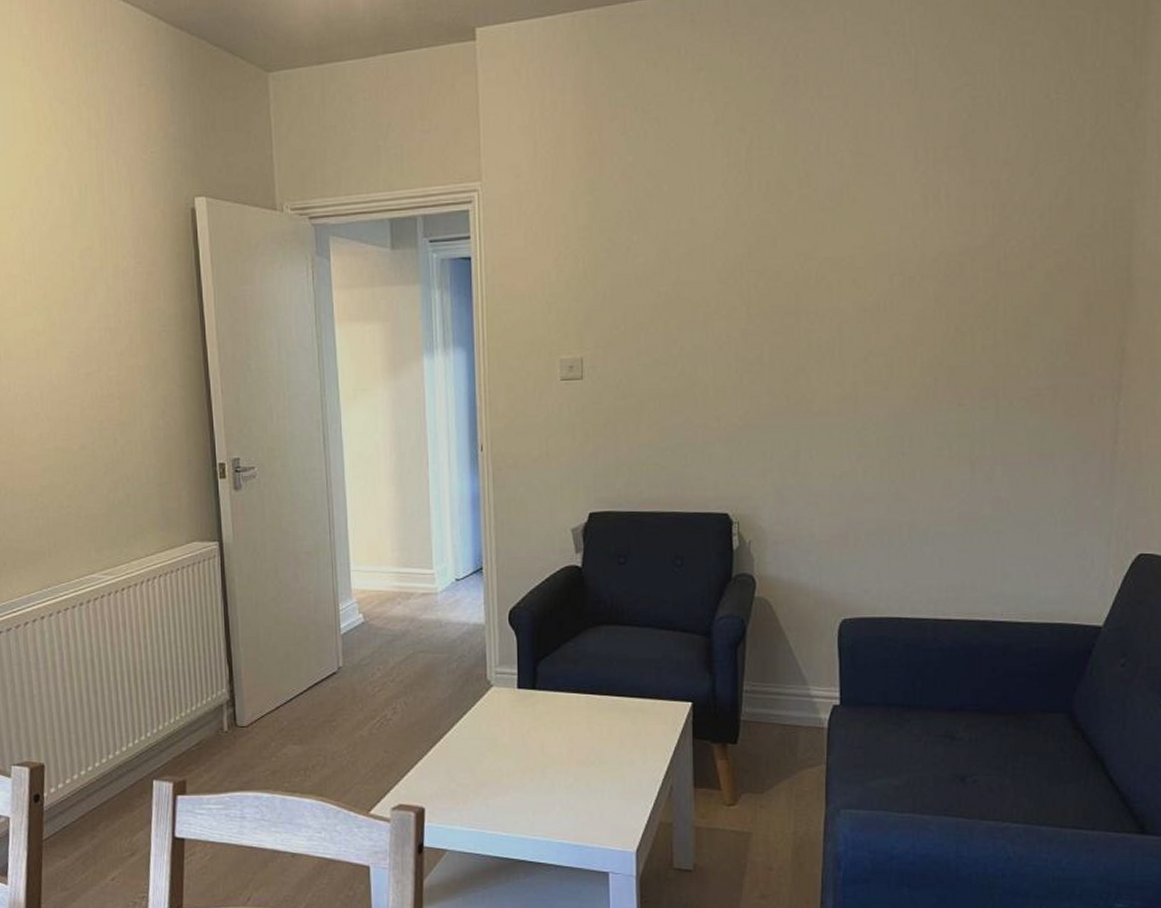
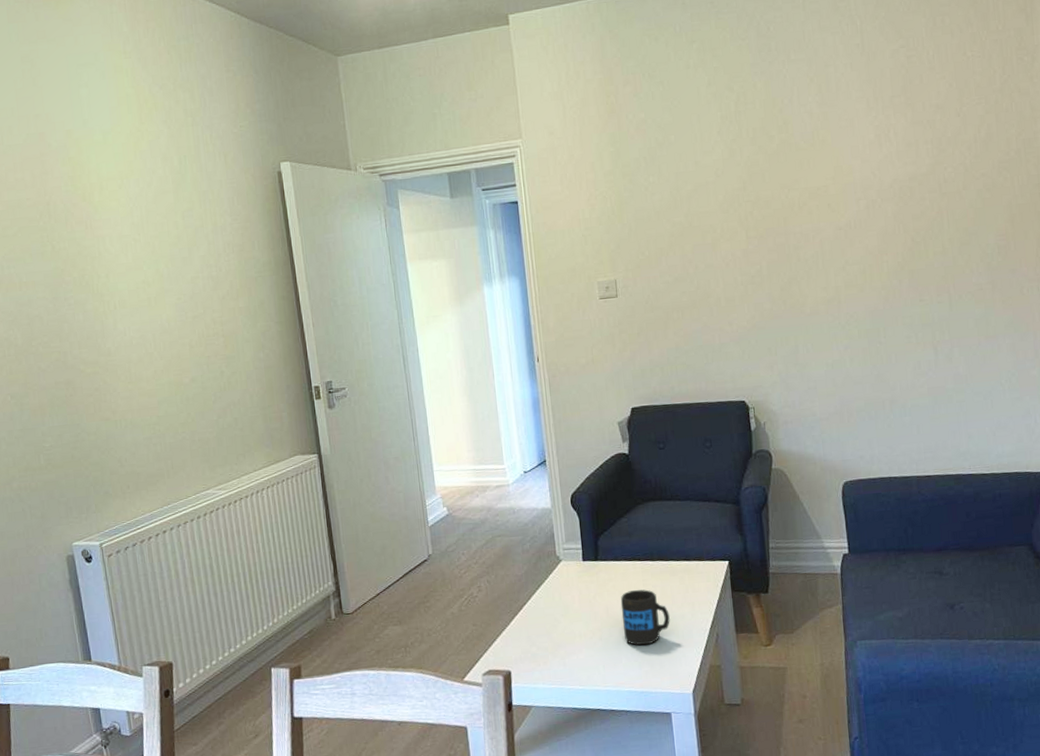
mug: none [558,726,616,792] -> present [620,589,670,646]

